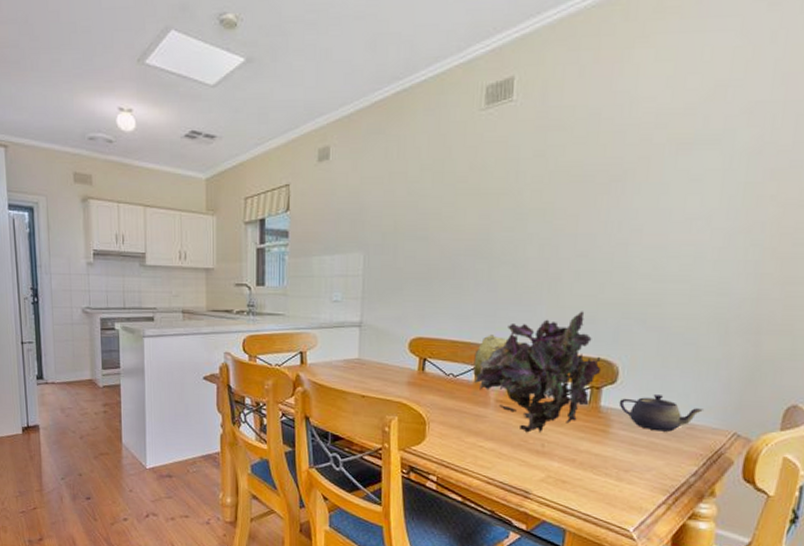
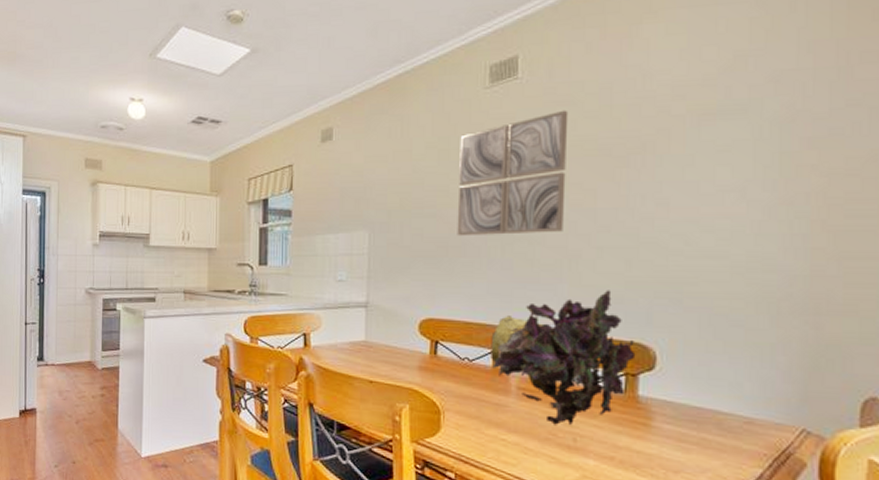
wall art: none [447,135,558,259] -> present [457,110,569,236]
teapot: present [619,395,703,432] -> none [659,383,761,427]

